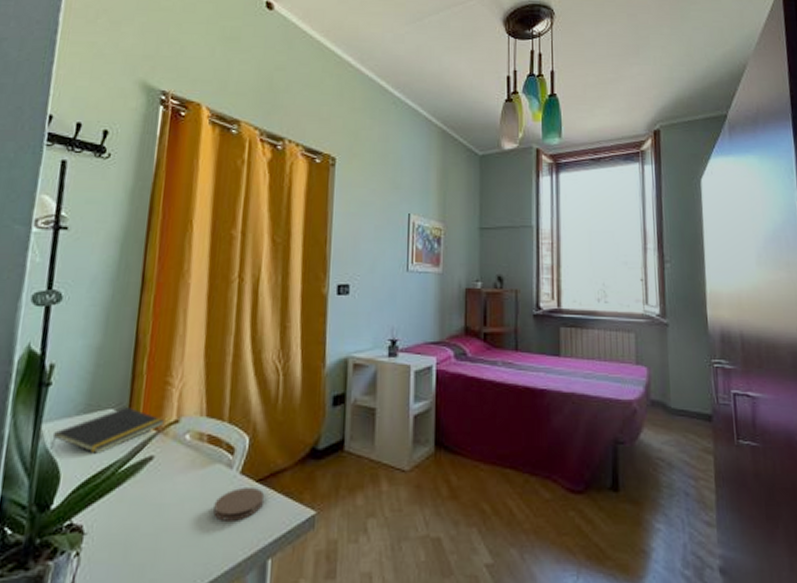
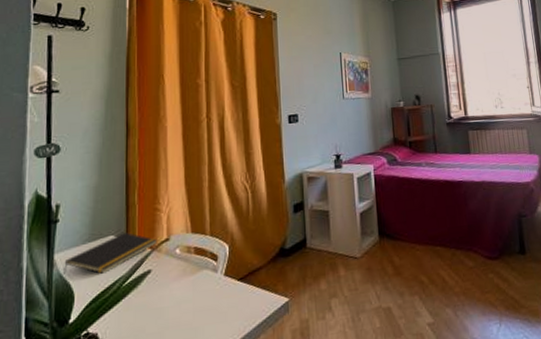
coaster: present [213,486,265,521] -> none [205,285,246,316]

